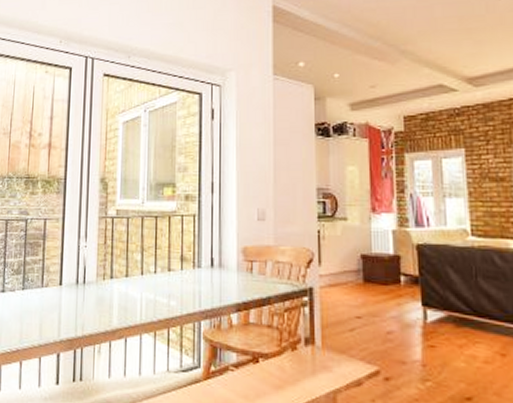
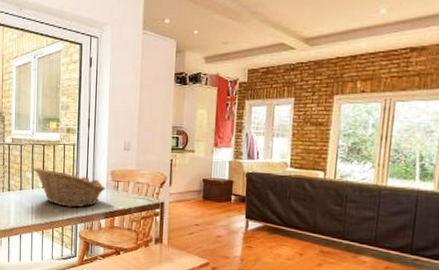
fruit basket: none [144,246,235,298] -> present [34,167,105,208]

